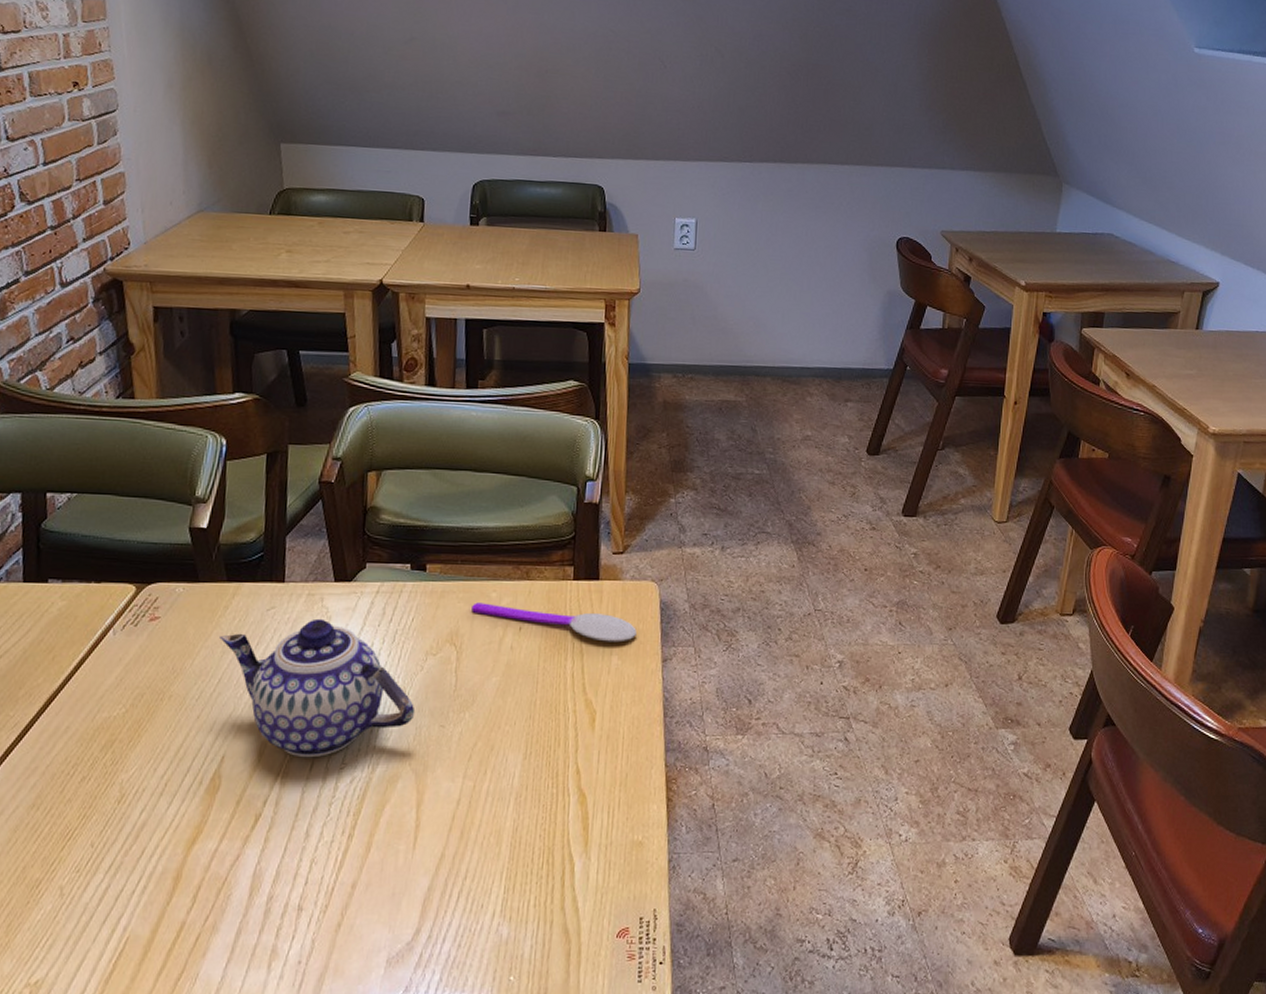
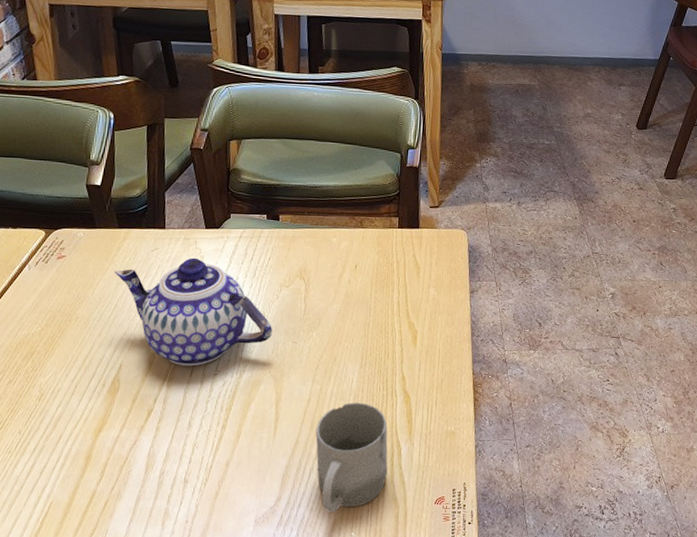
cup: none [466,804,558,950] -> present [315,403,388,513]
spoon: present [472,602,637,643] -> none [317,246,449,278]

